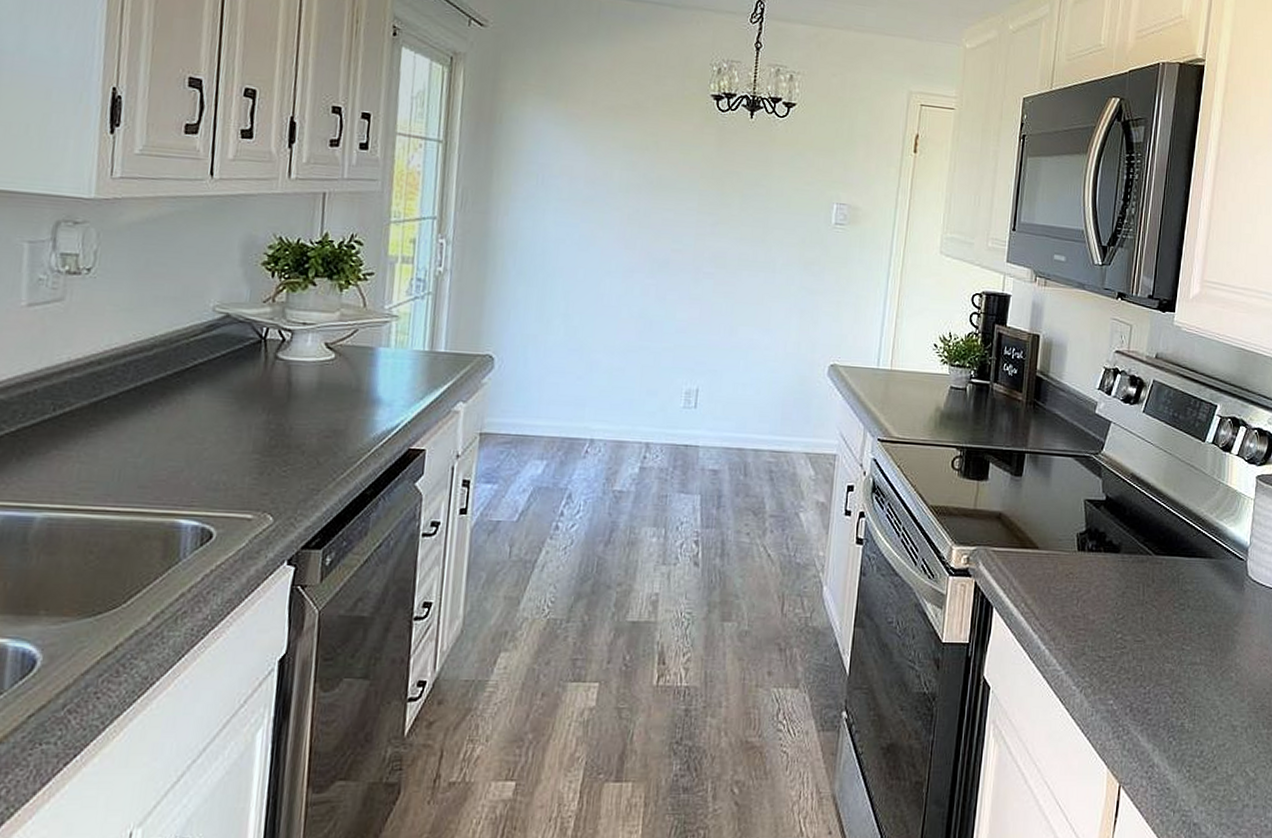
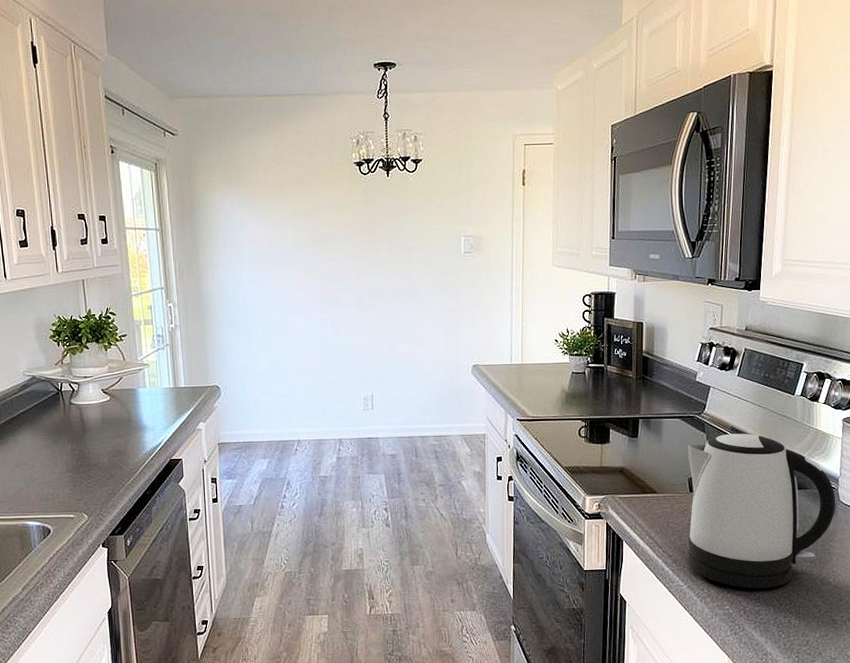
kettle: none [1068,481,1244,680] -> present [687,433,836,589]

